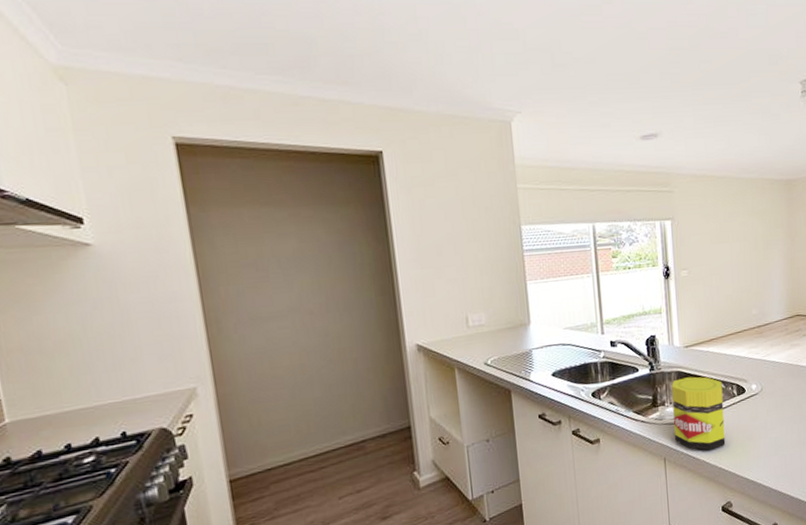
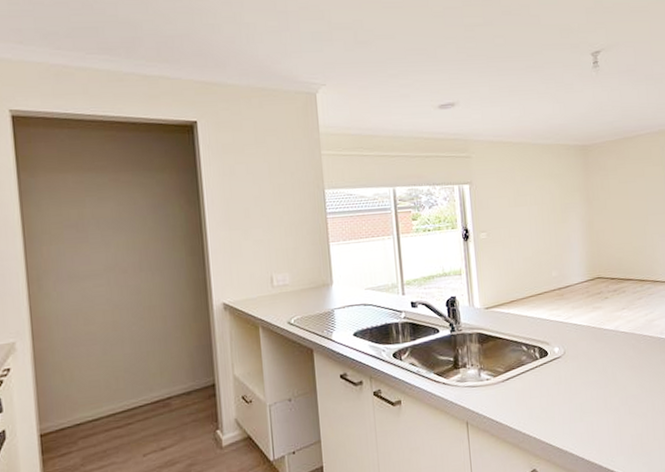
jar: present [672,376,726,450] -> none [473,338,529,415]

